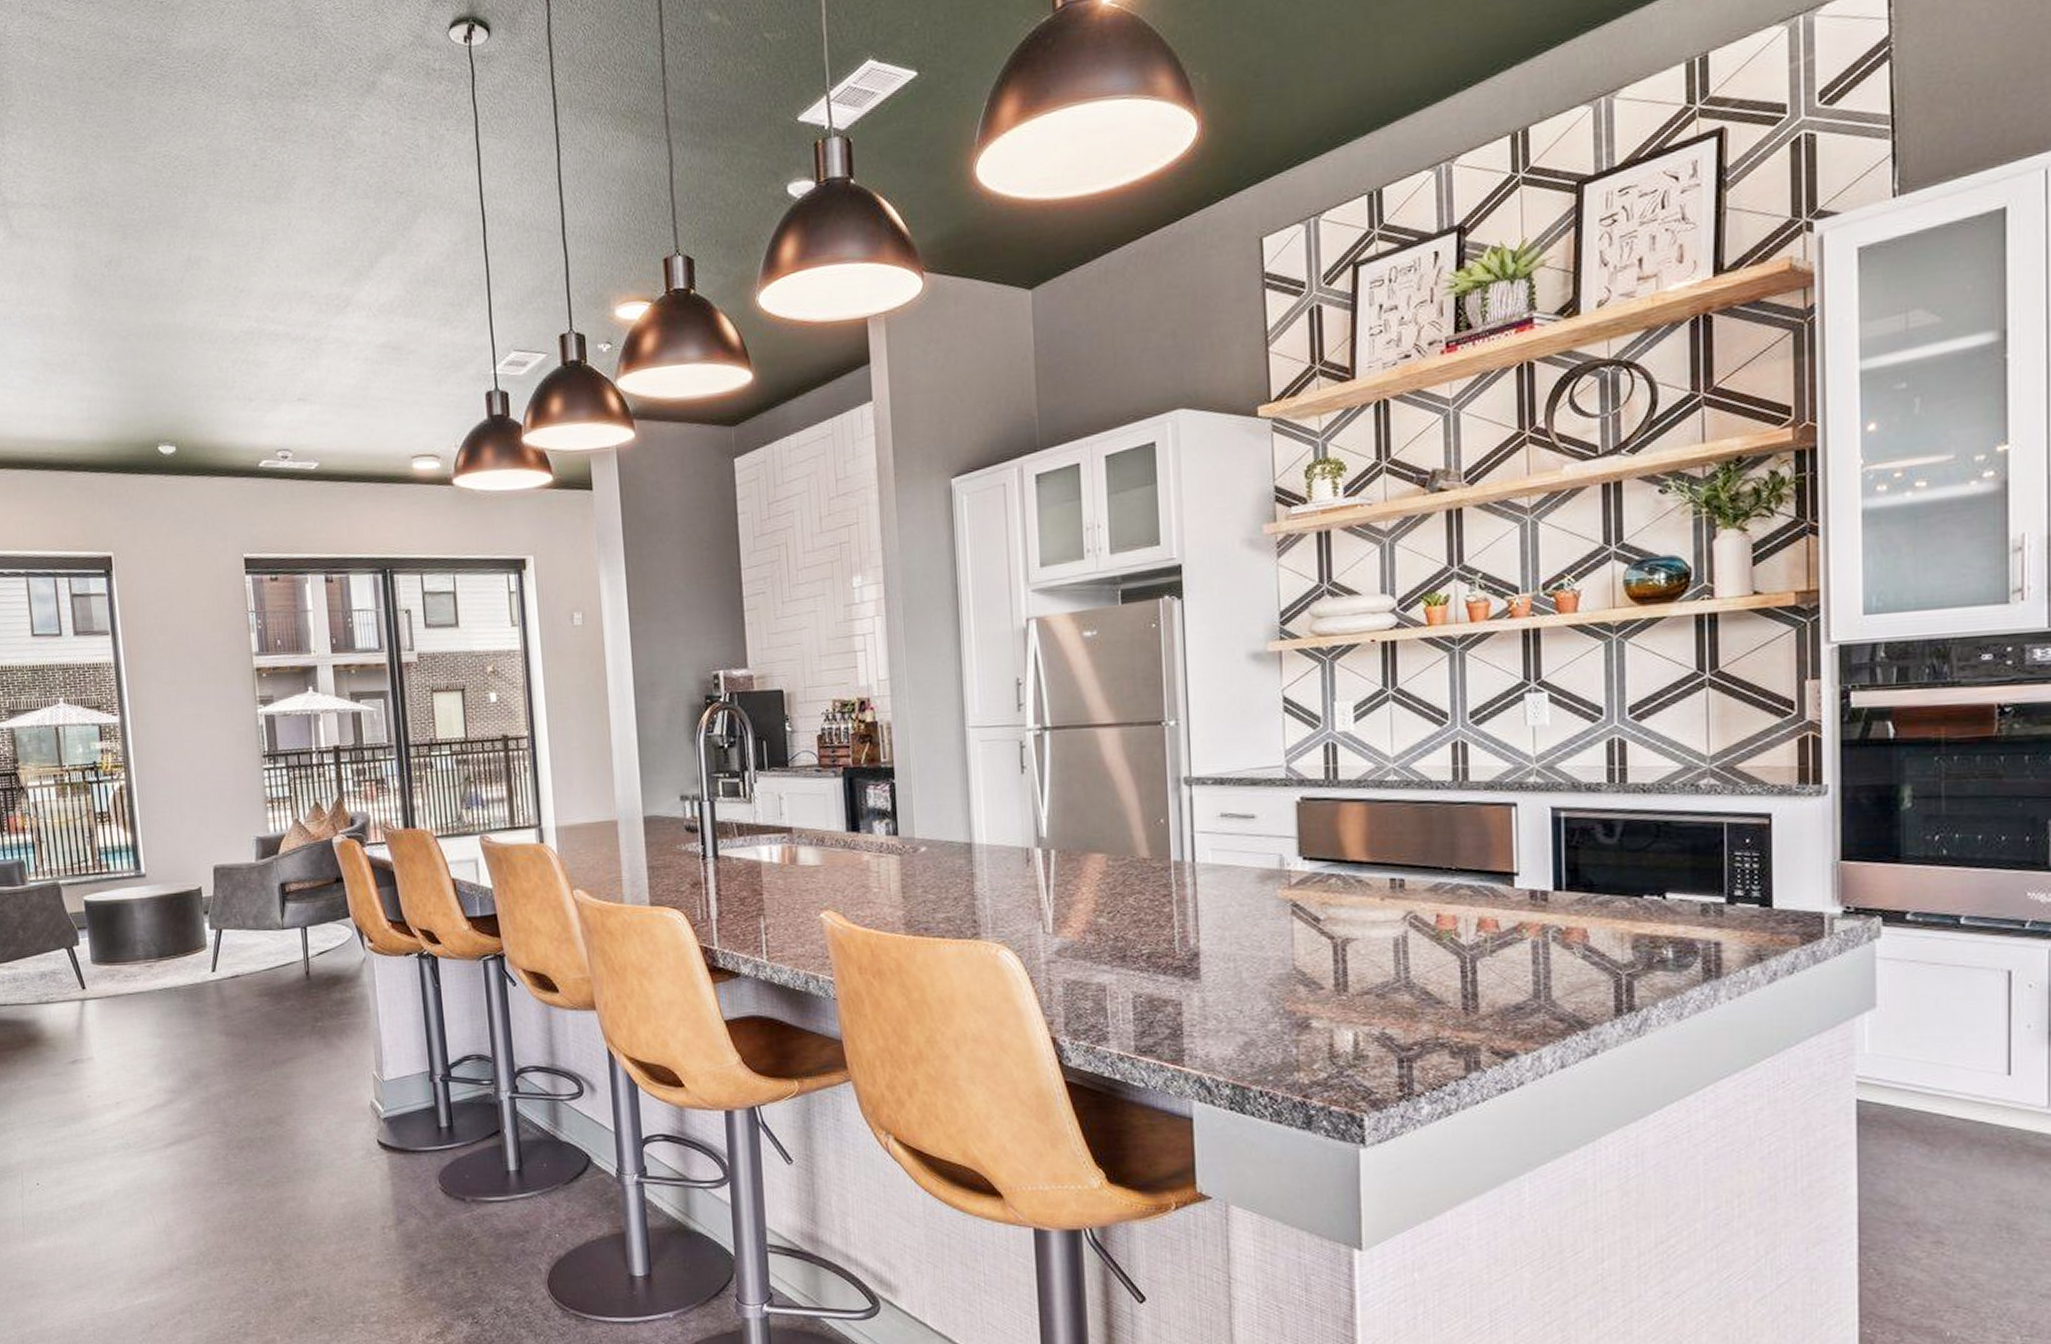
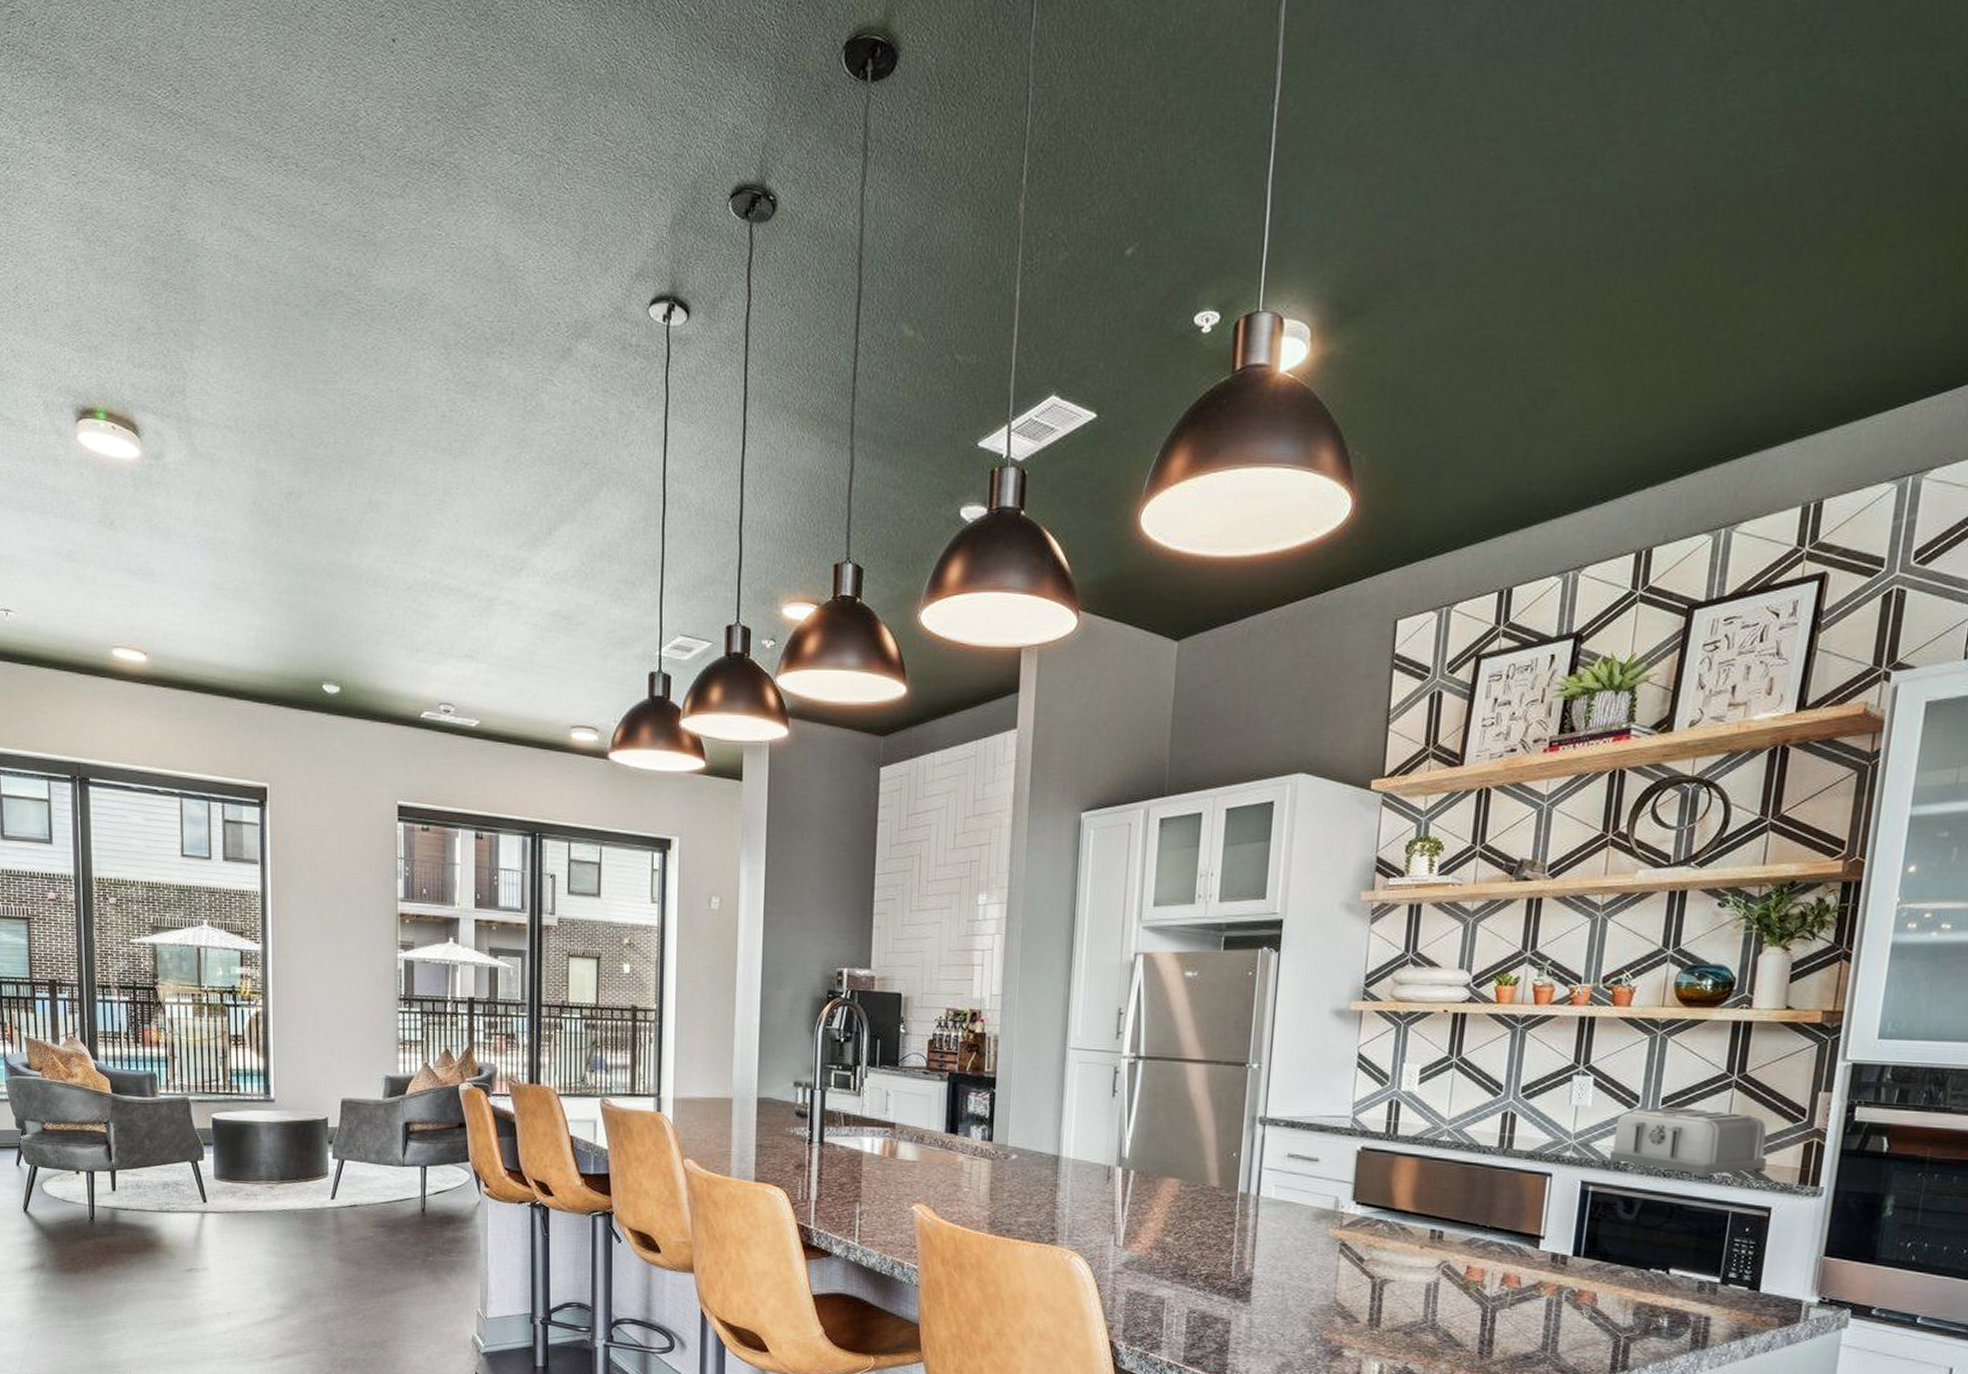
toaster: none [1580,713,1758,790] -> present [1610,1106,1767,1179]

